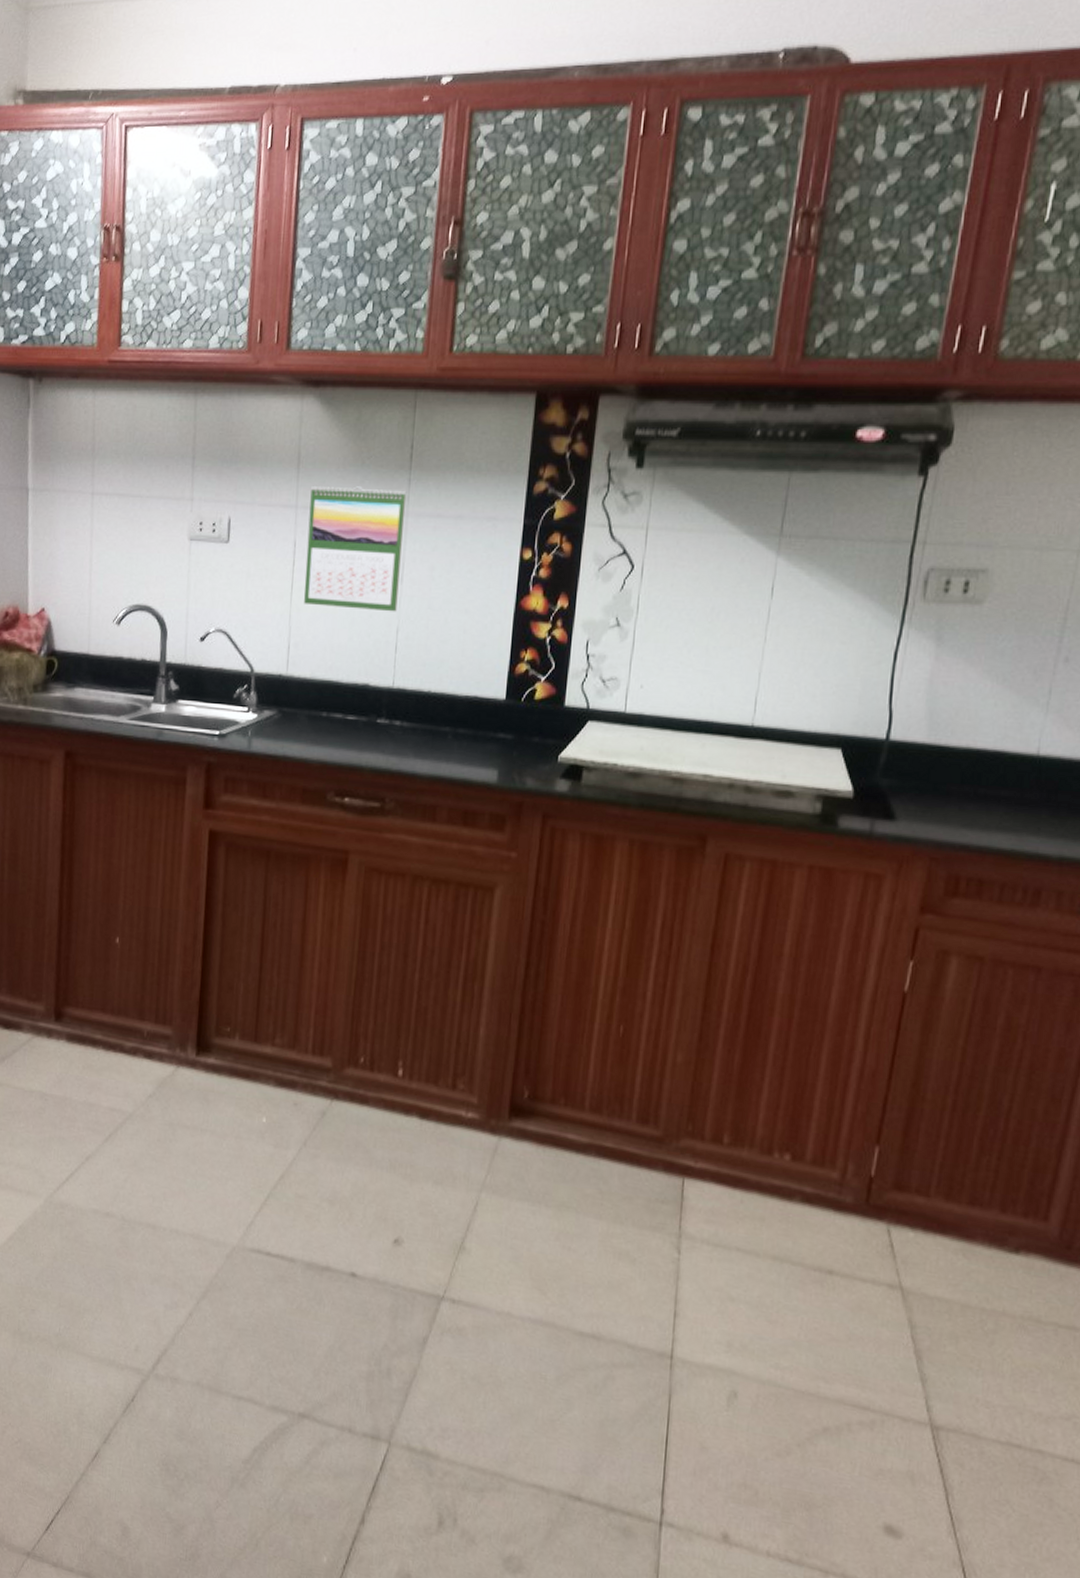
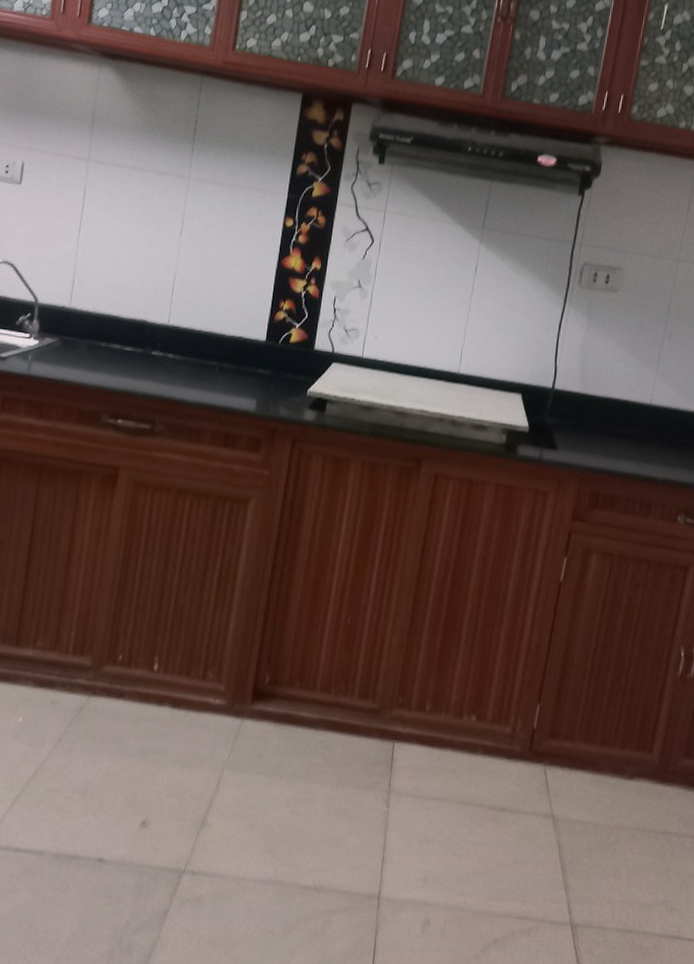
calendar: present [304,485,407,612] -> none [90,144,190,260]

